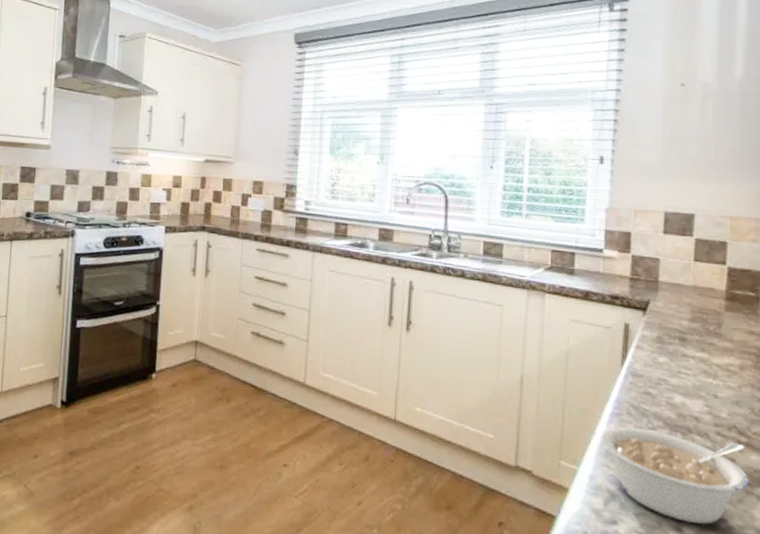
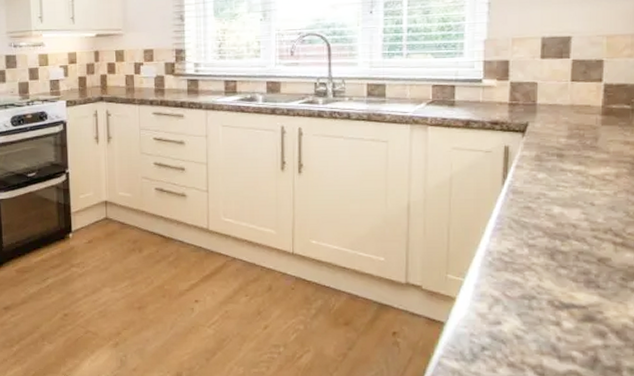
legume: present [601,427,749,525] -> none [484,239,624,317]

